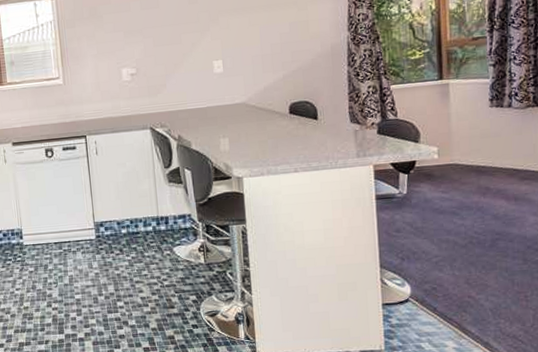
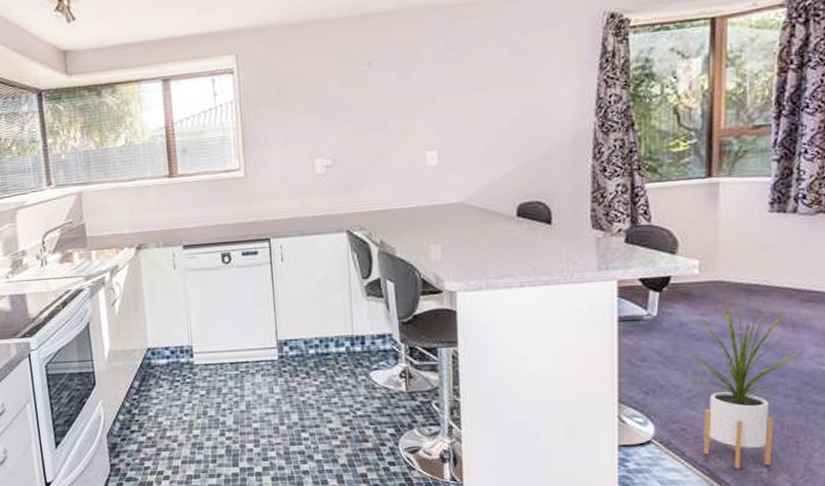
house plant: none [430,176,525,321] -> present [684,296,804,469]

